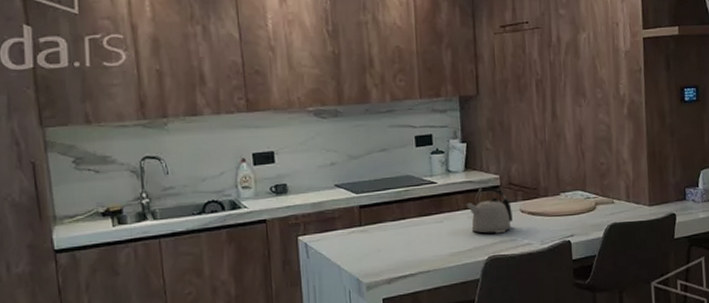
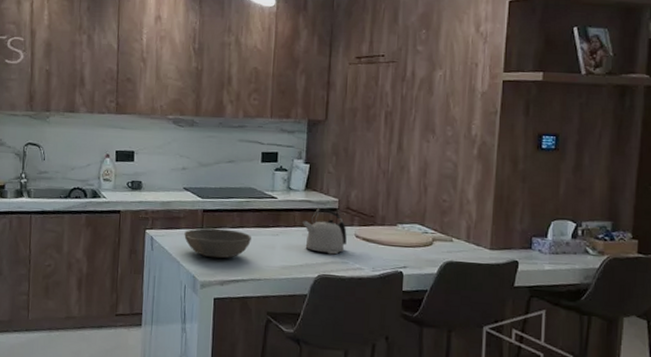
bowl: none [342,223,415,257] -> present [184,227,251,259]

